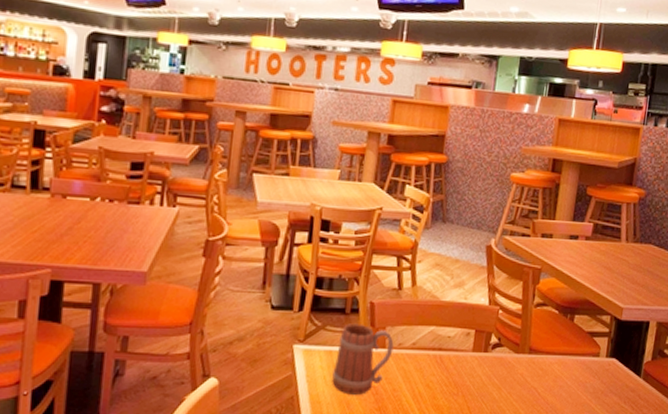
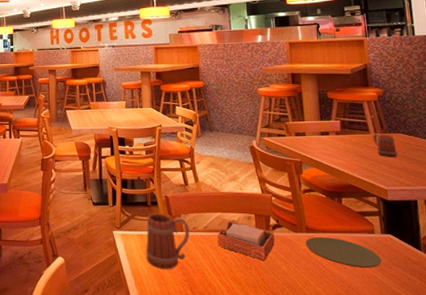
napkin holder: none [425,336,493,386] -> present [217,220,275,261]
plate: none [524,359,600,395] -> present [305,237,382,268]
beer mug: none [622,242,644,271] -> present [373,133,398,157]

